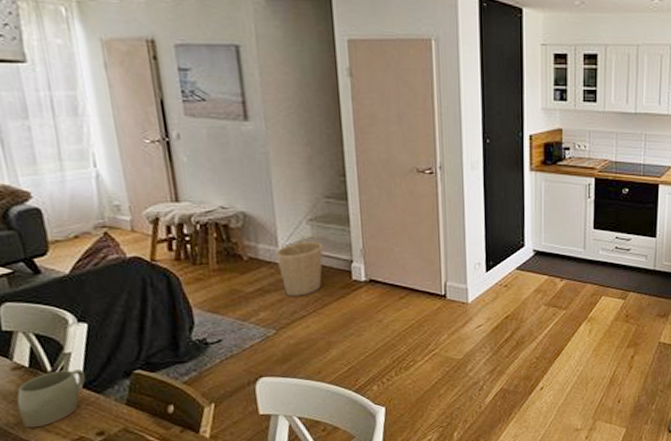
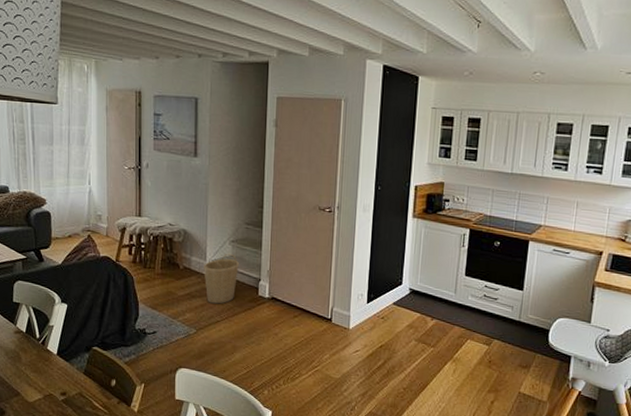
mug: present [16,369,86,428] -> none [14,338,60,381]

